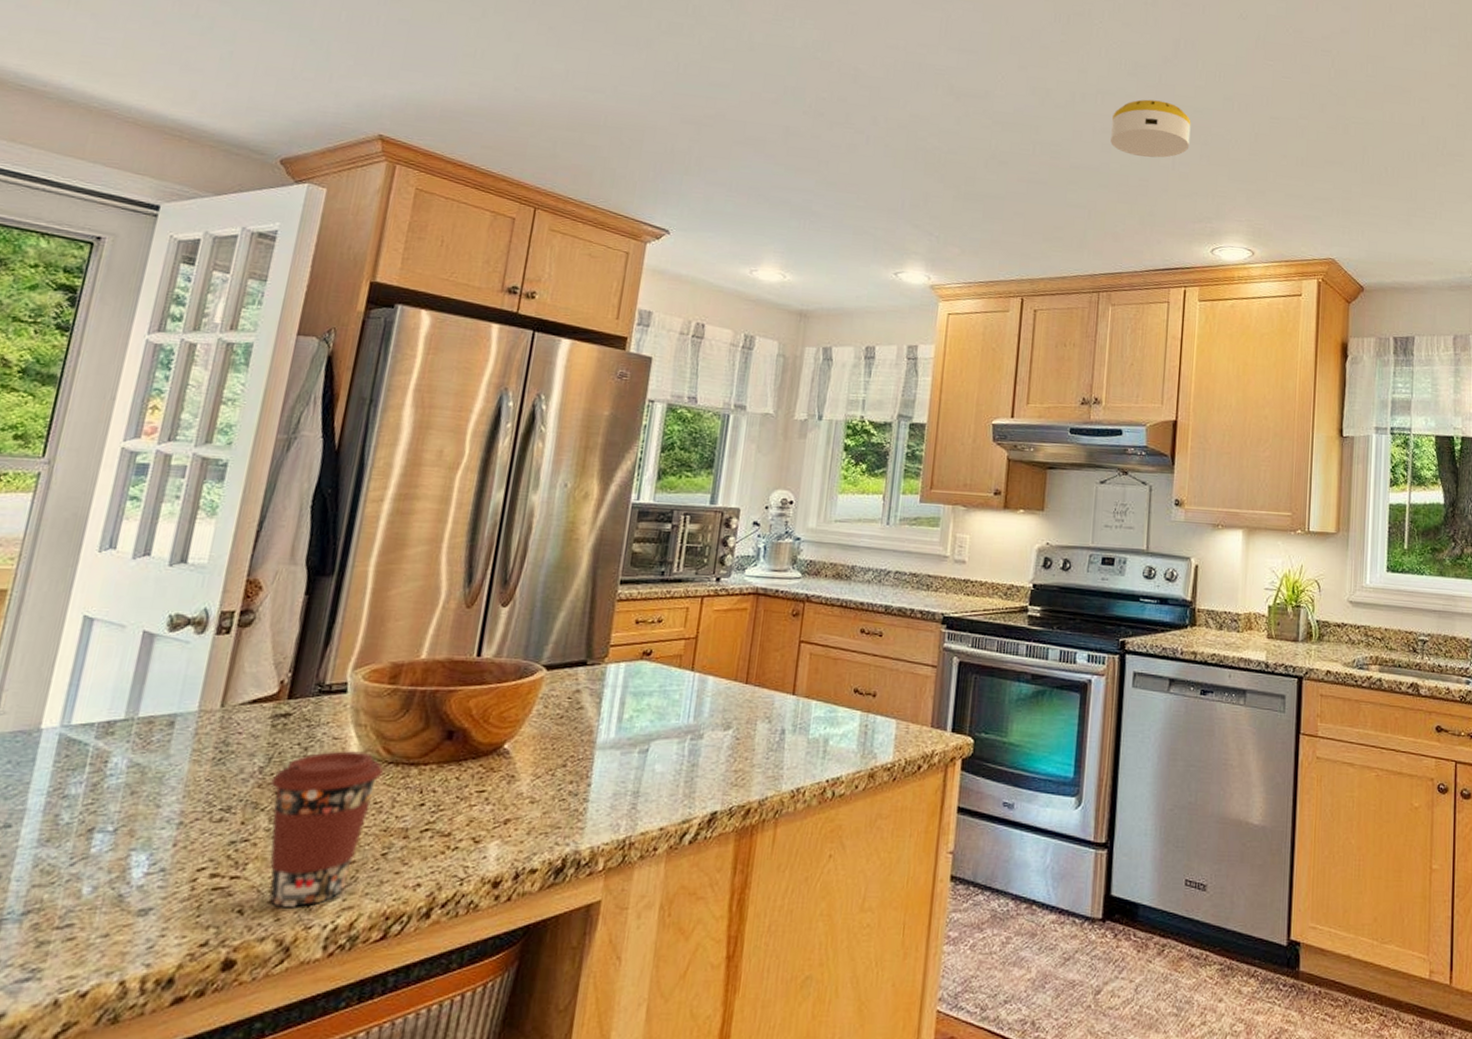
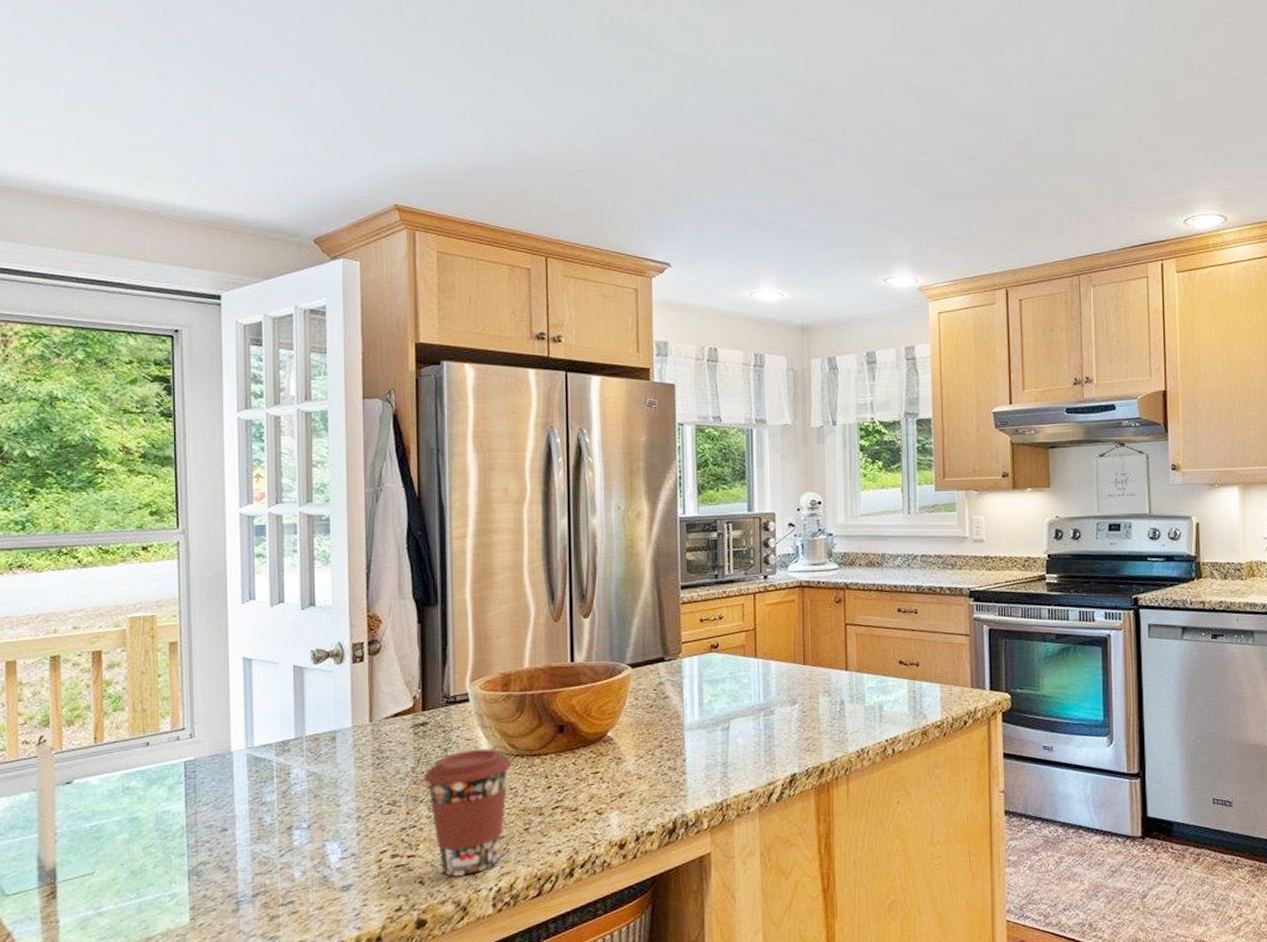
smoke detector: present [1110,99,1191,158] -> none [1074,75,1153,135]

